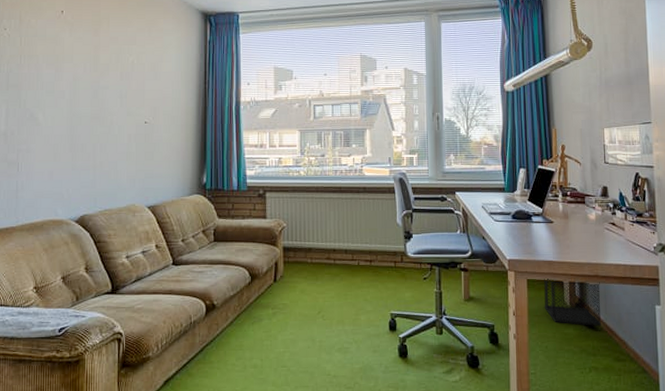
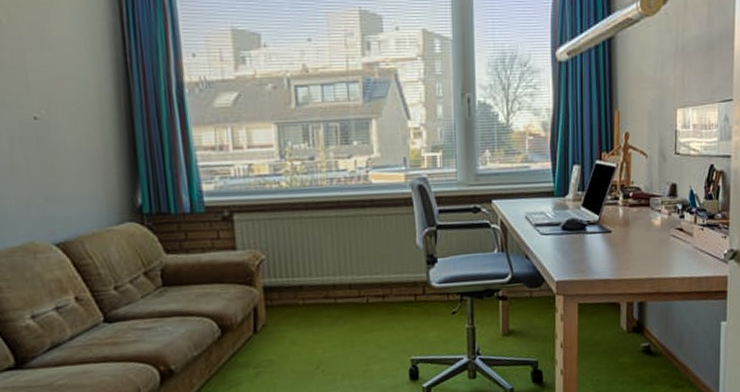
wastebasket: present [544,279,602,327] -> none [597,300,662,352]

